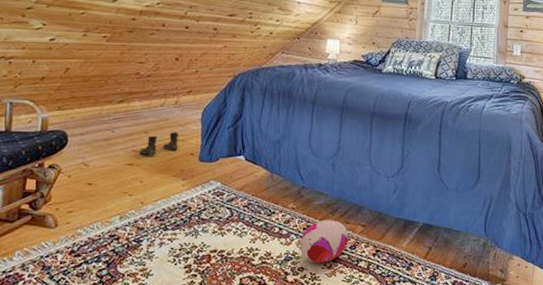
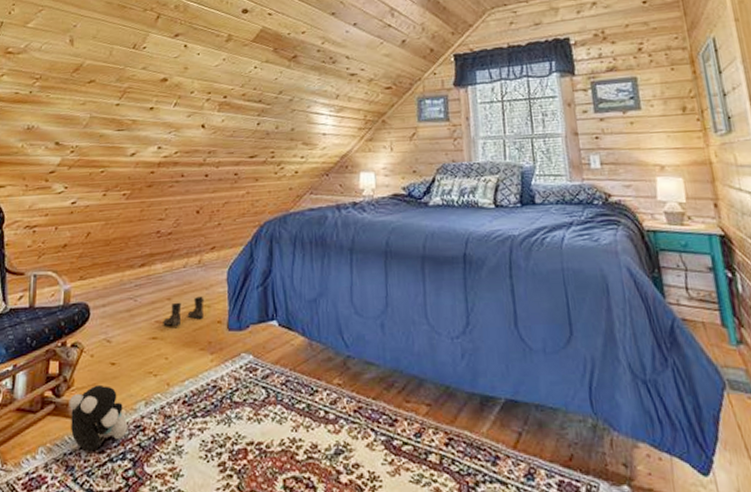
plush toy: none [46,201,103,256] -> present [69,384,128,452]
plush toy: present [299,219,349,263] -> none [351,397,412,457]

